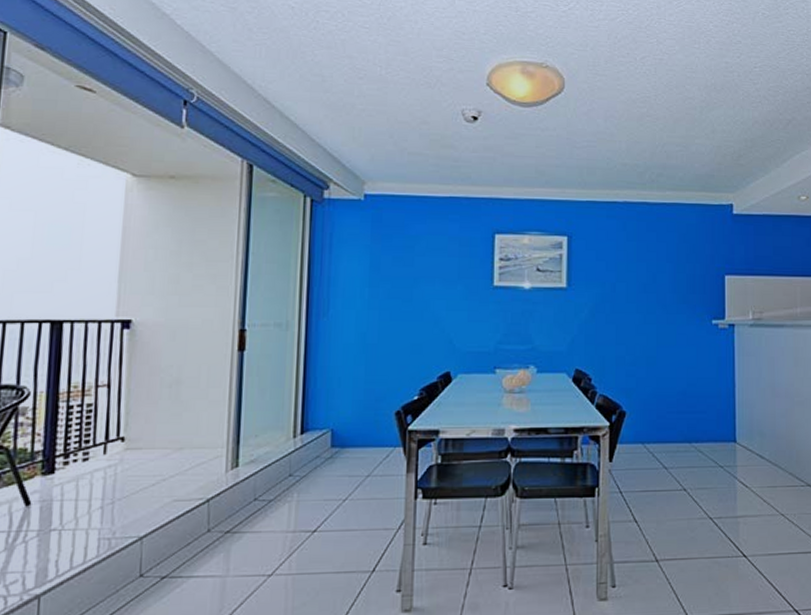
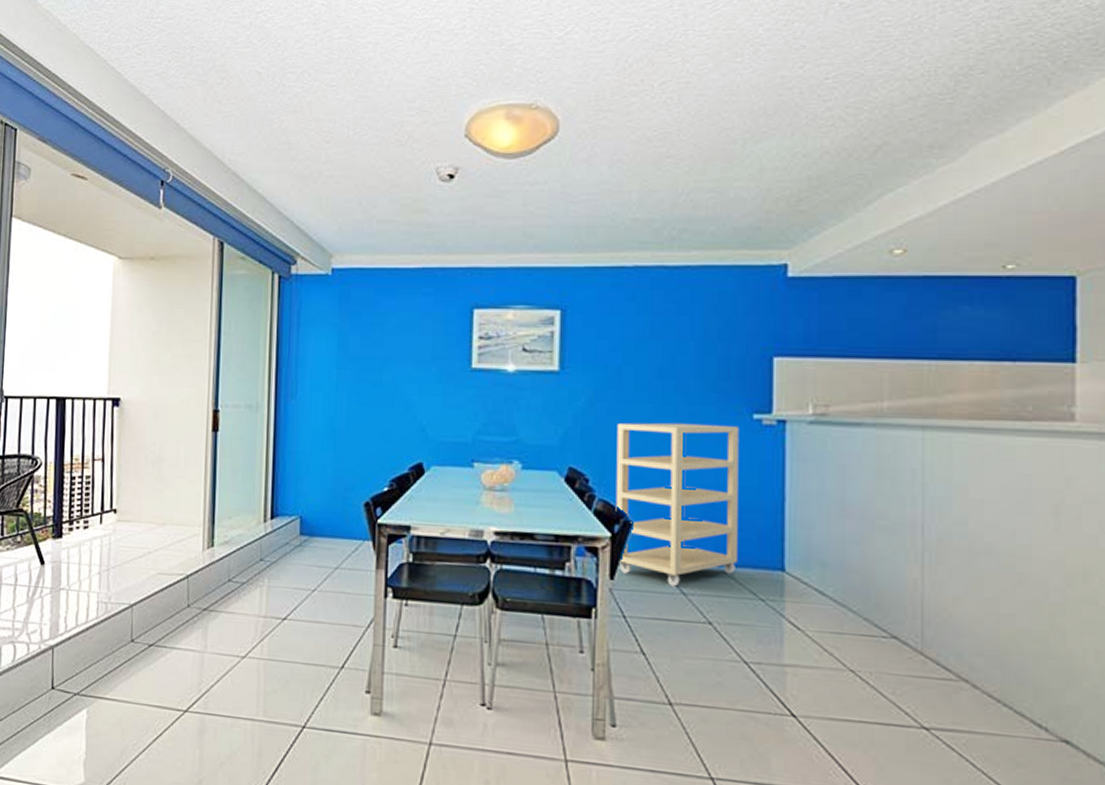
shelving unit: none [613,329,703,463] -> present [615,422,739,587]

